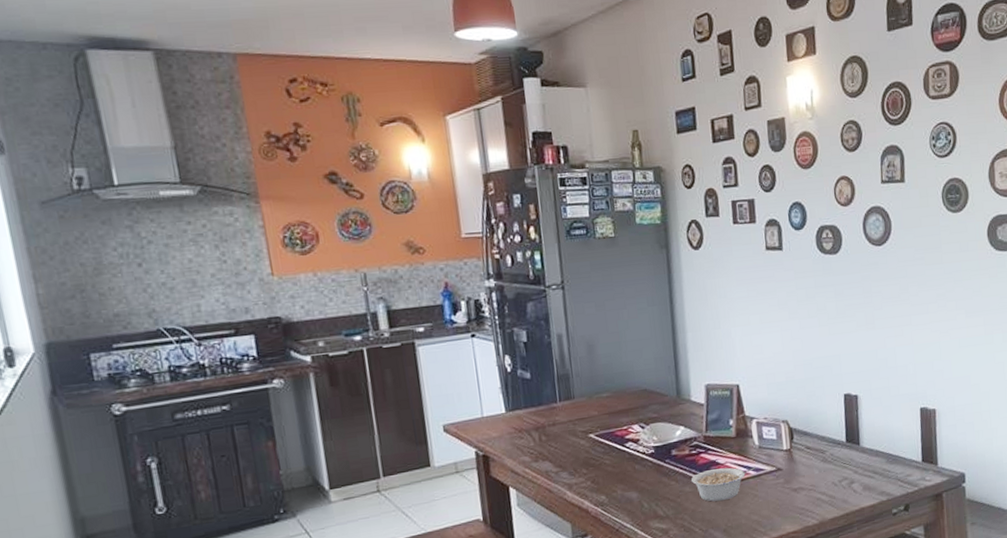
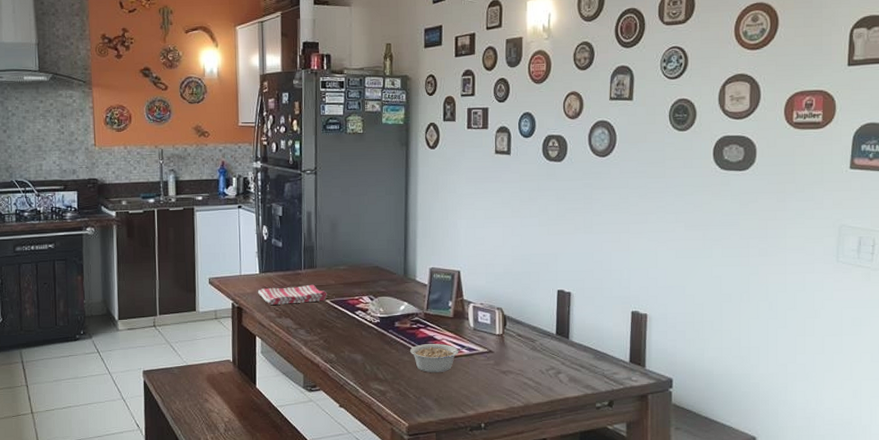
dish towel: none [505,418,591,448] -> present [257,284,327,305]

